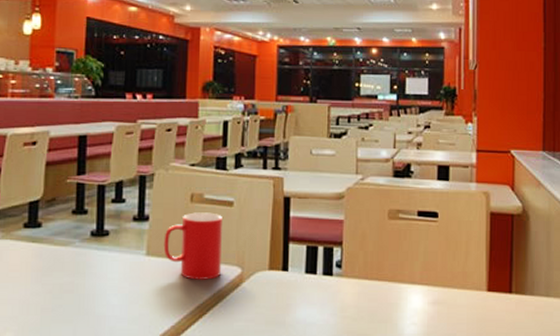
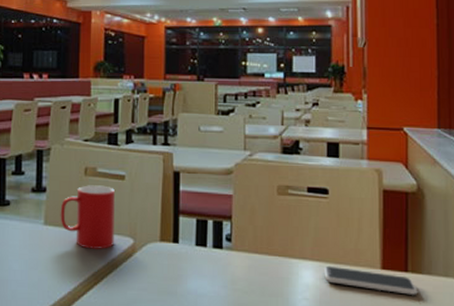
smartphone: none [431,289,521,316] -> present [323,265,418,295]

